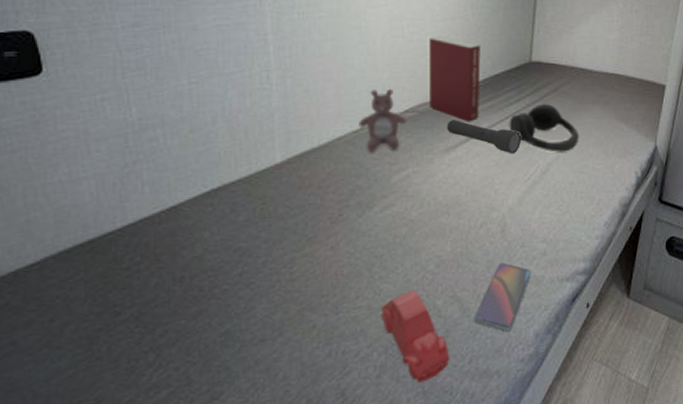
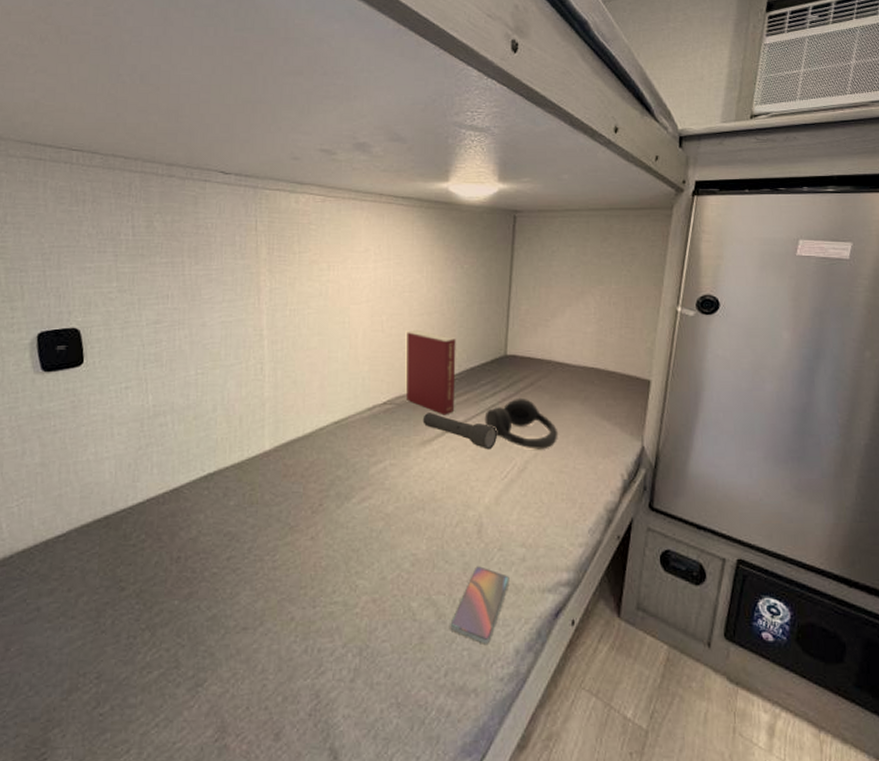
stuffed animal: present [359,89,407,151] -> none [340,382,385,442]
toy car: present [381,289,450,383] -> none [356,588,425,692]

